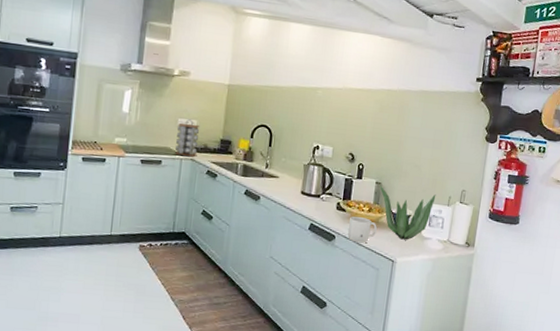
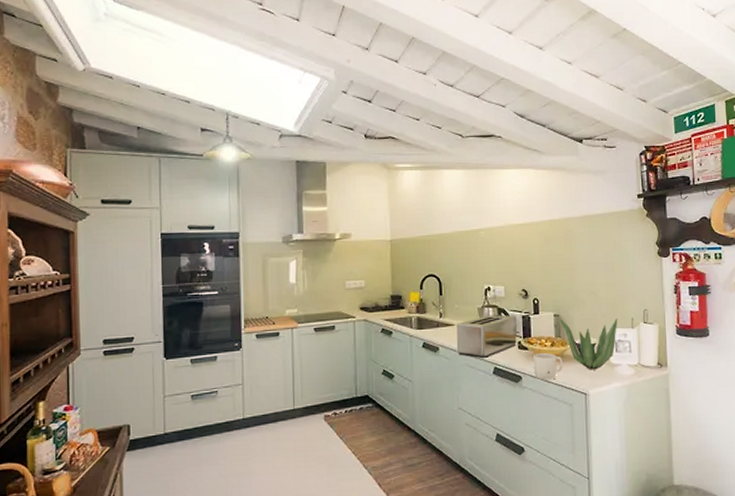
spice rack: present [175,119,200,157] -> none [346,280,369,318]
toaster: none [277,173,339,214] -> present [456,314,517,359]

